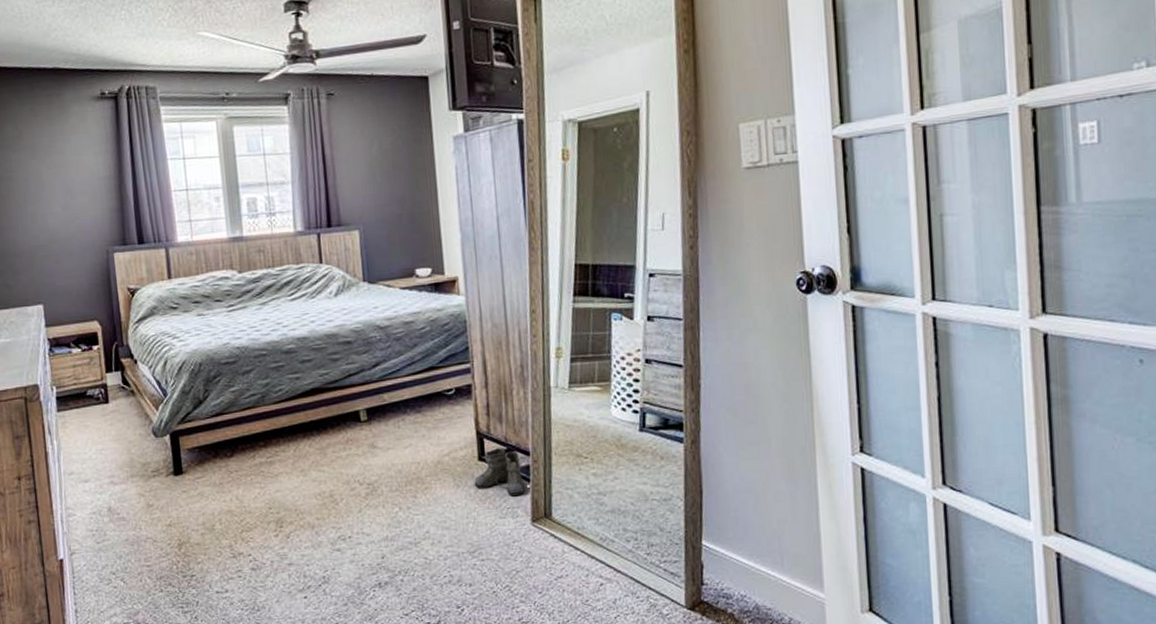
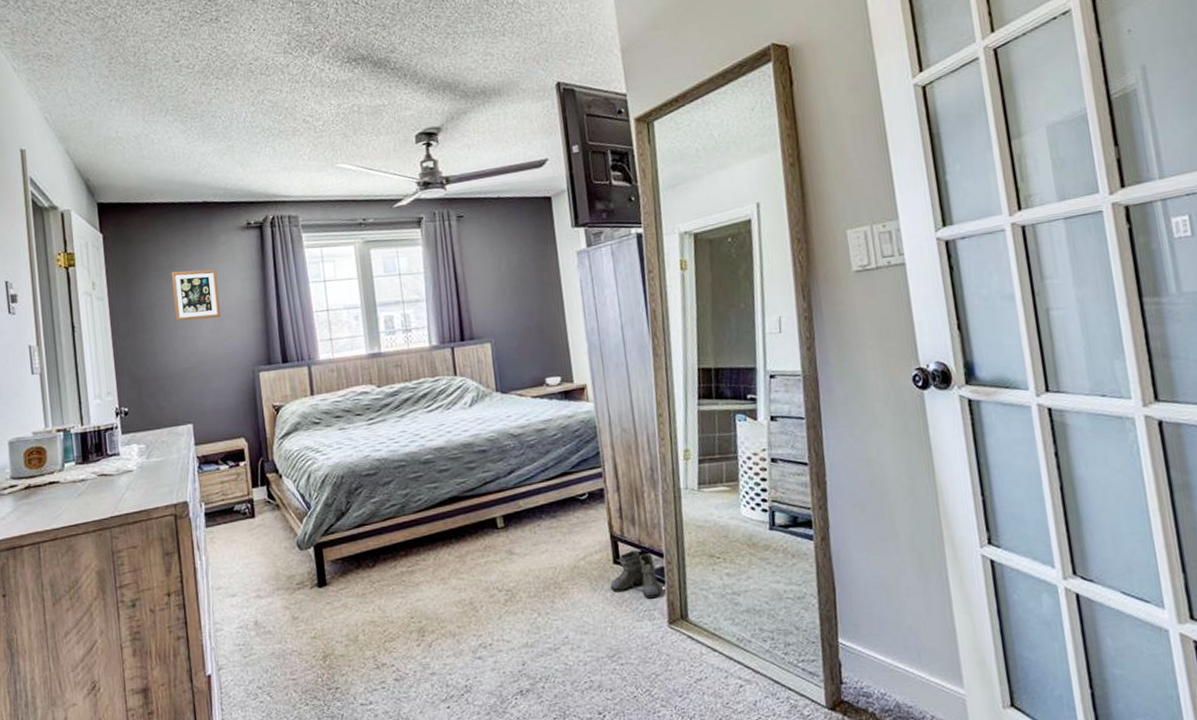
picture frame: none [19,141,73,196] -> present [171,269,221,321]

